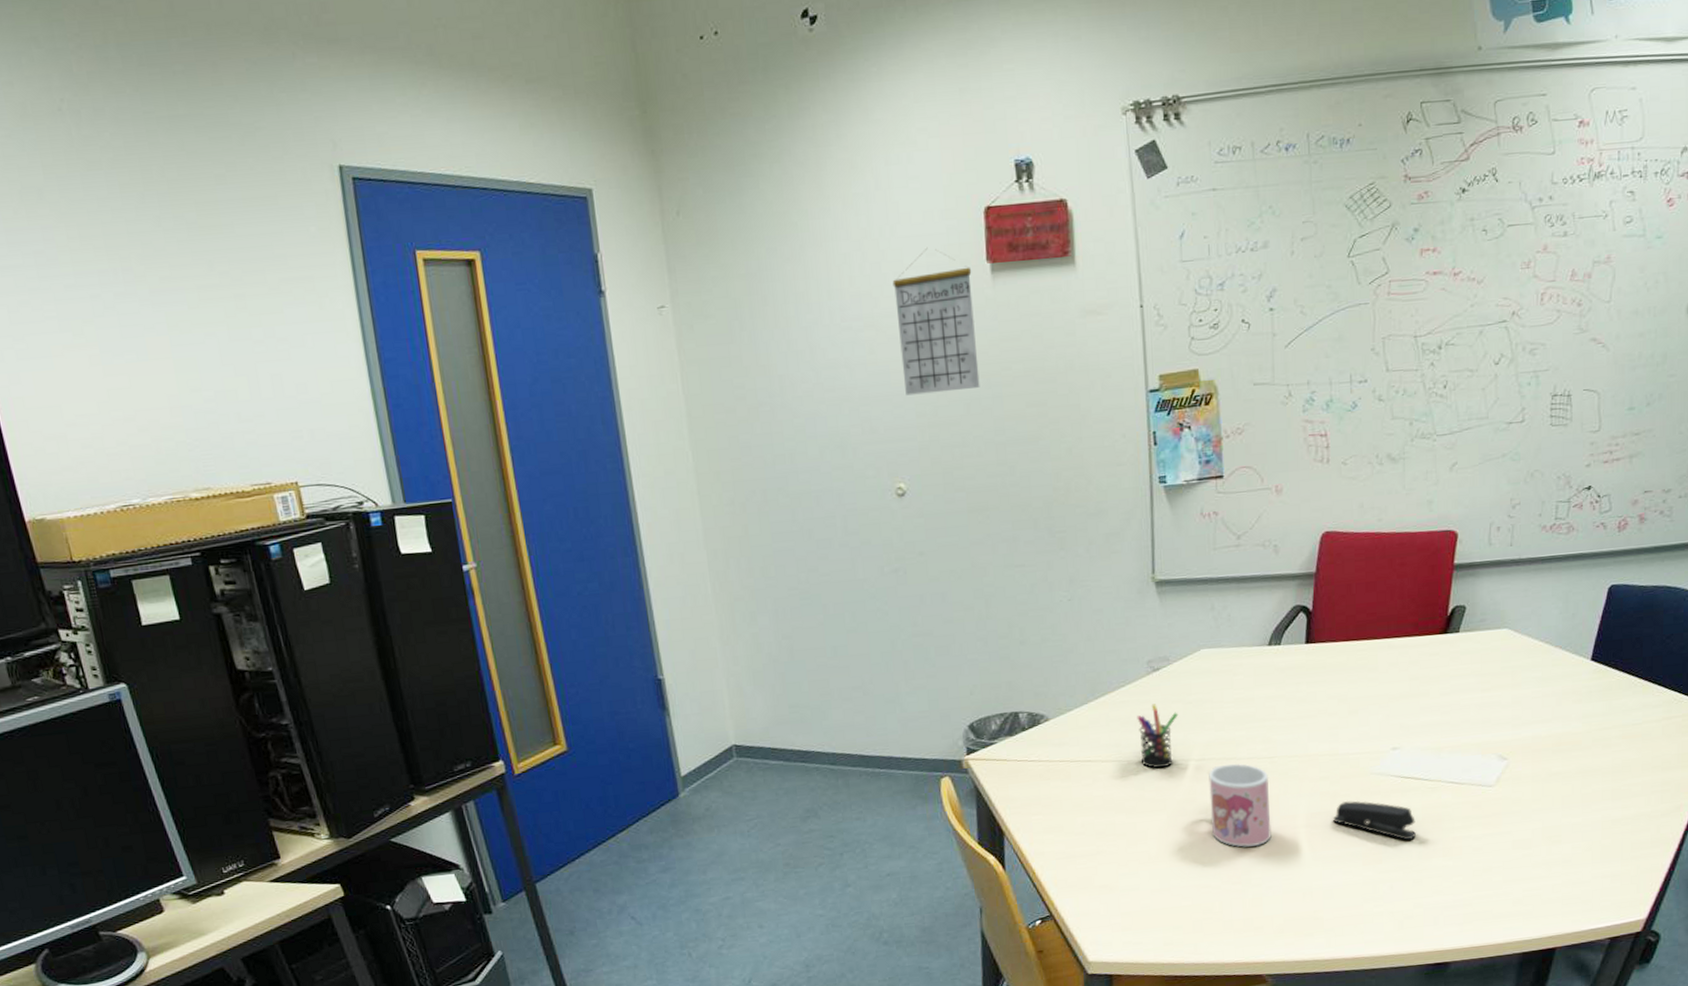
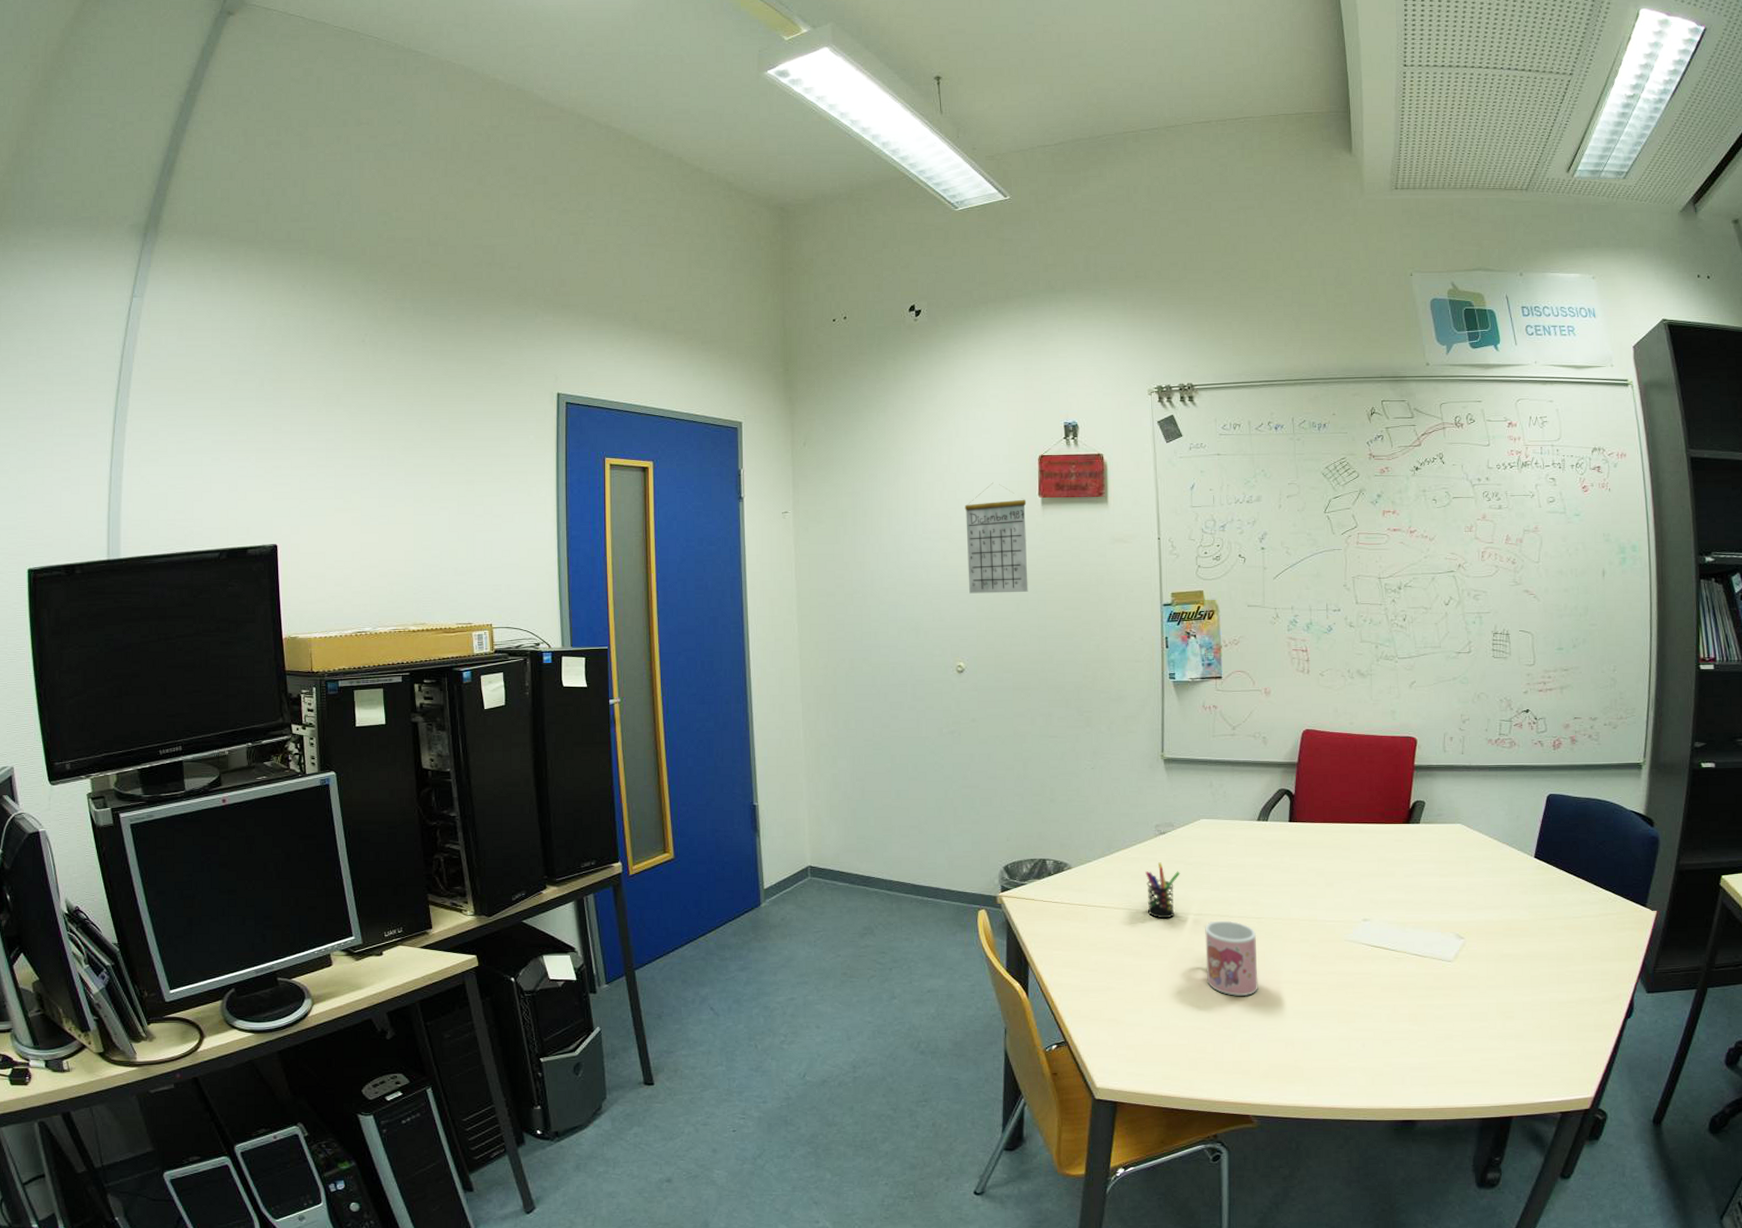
stapler: present [1333,800,1417,841] -> none [1312,963,1386,1004]

